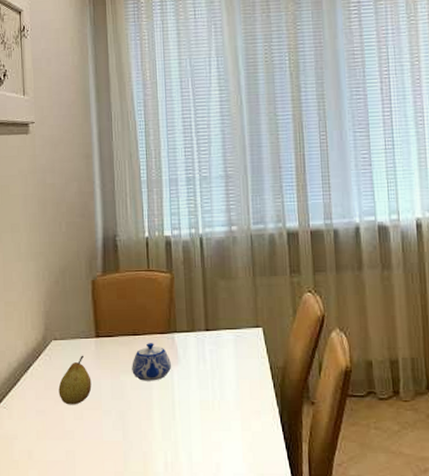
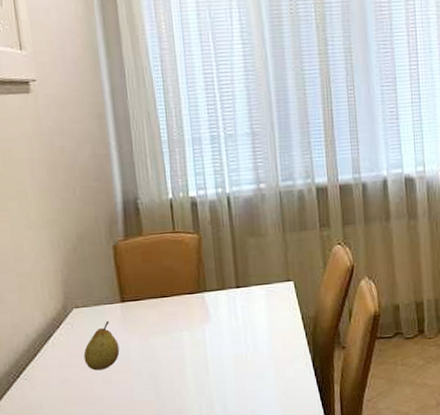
teapot: present [132,343,171,381] -> none [161,303,202,341]

